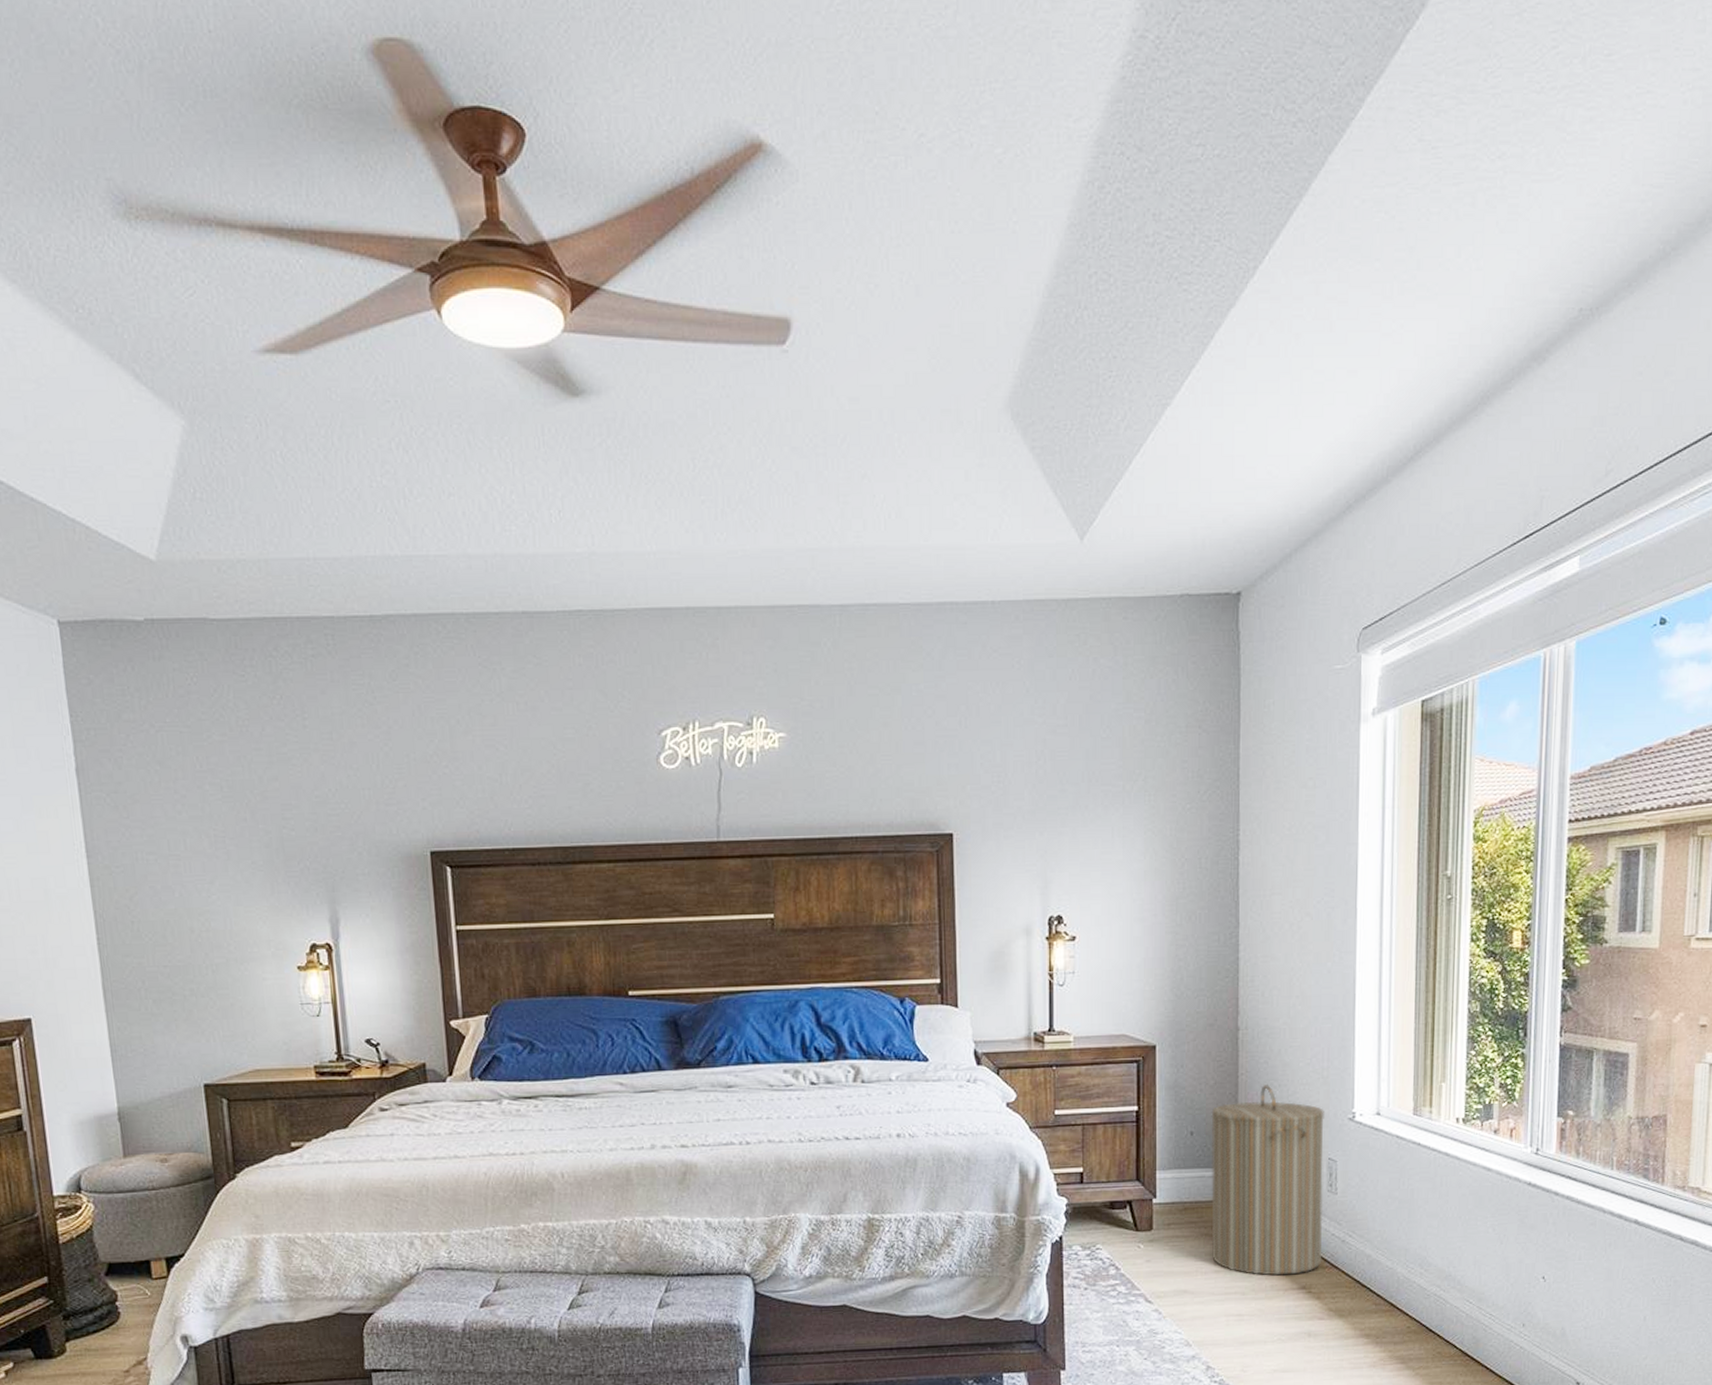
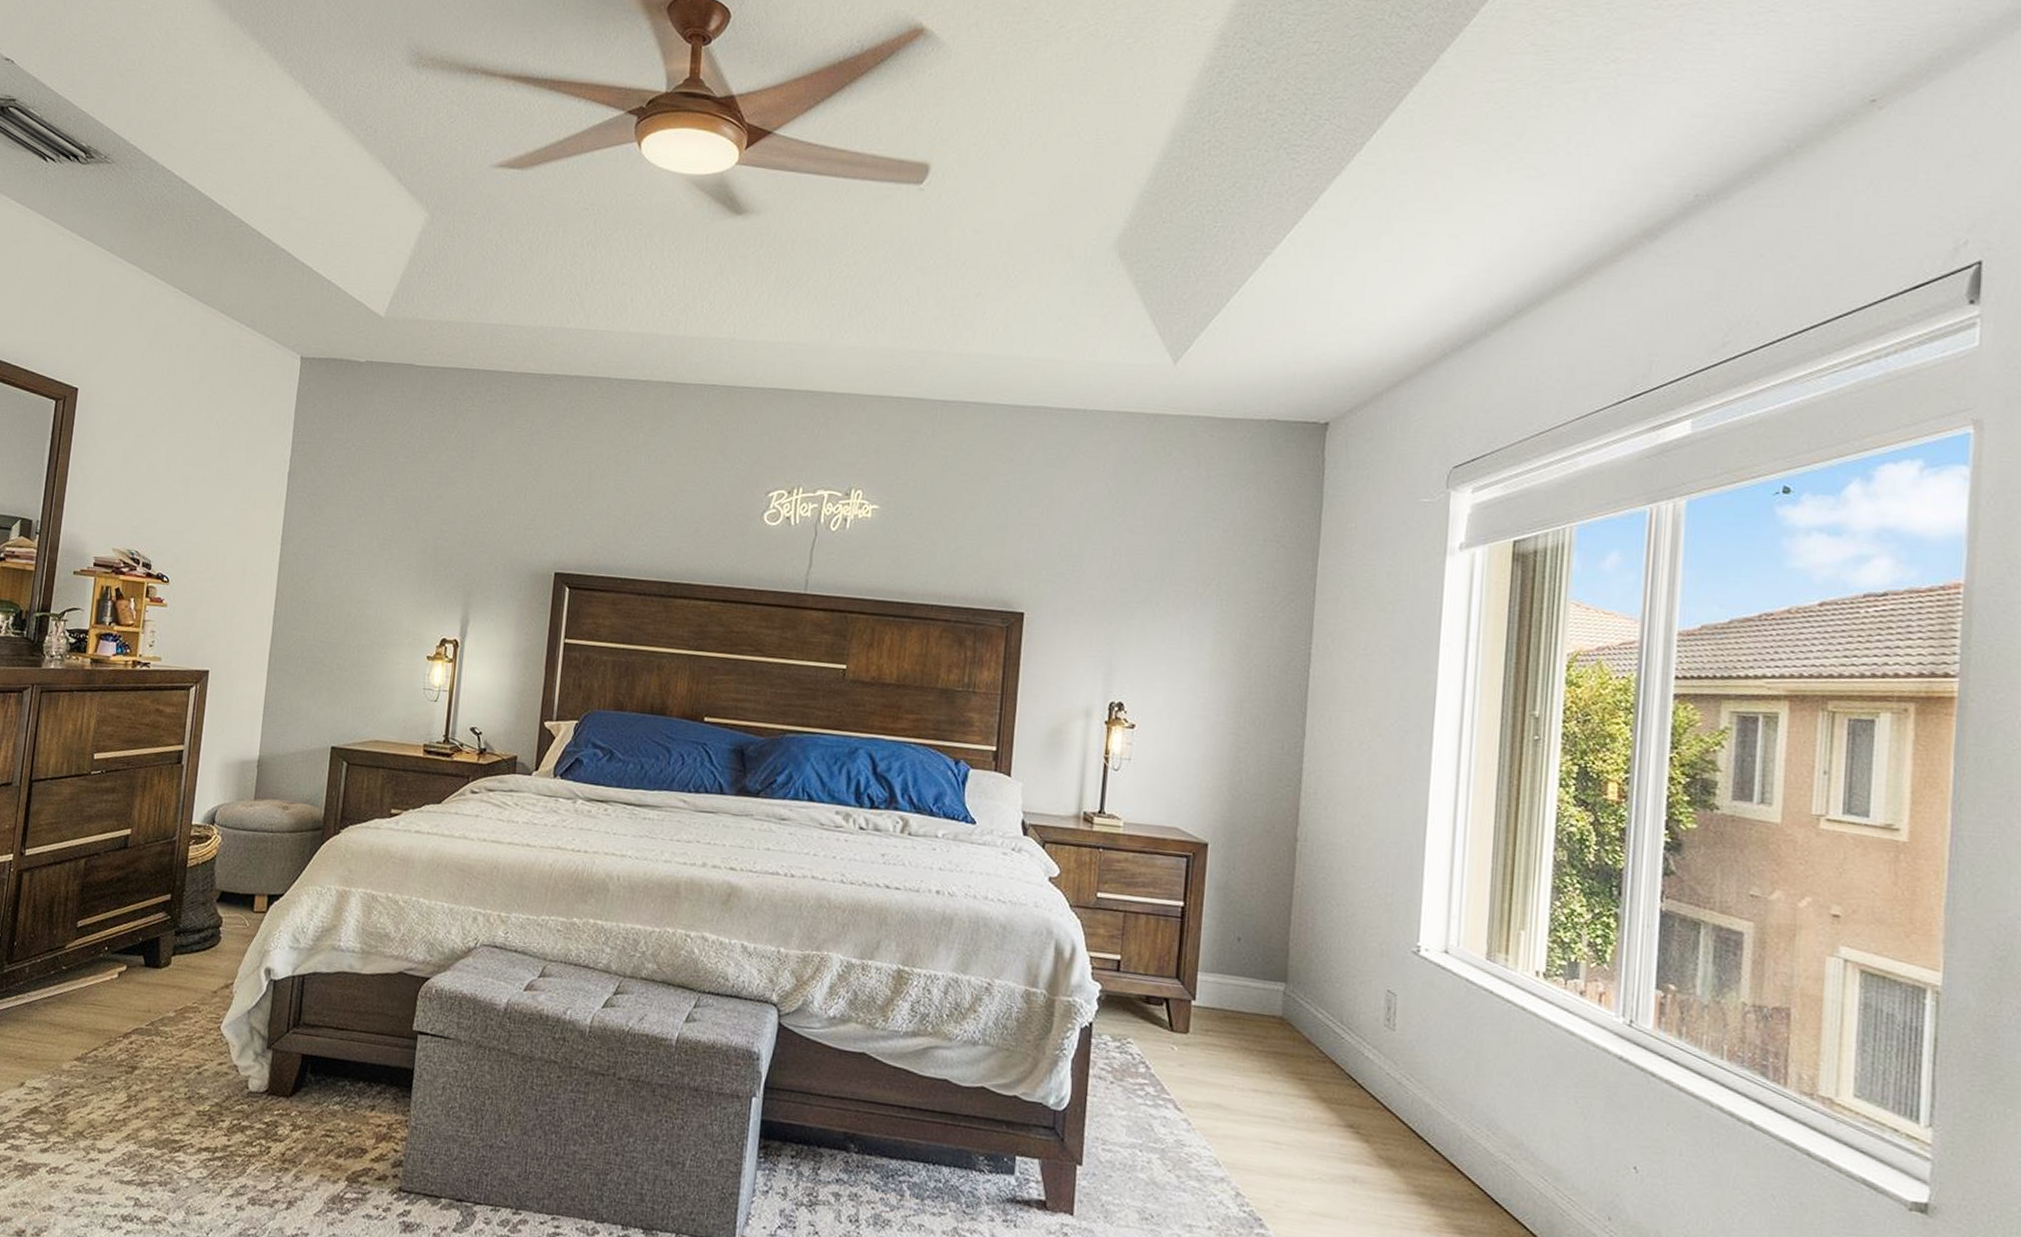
laundry hamper: present [1211,1085,1326,1276] -> none [1251,901,1387,1110]

